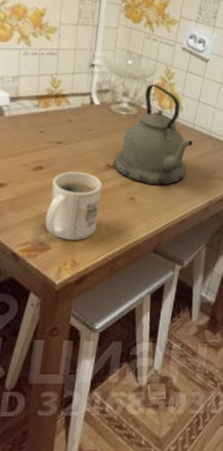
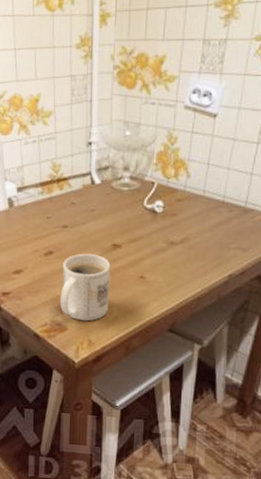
kettle: present [113,84,193,185] -> none [119,153,204,261]

